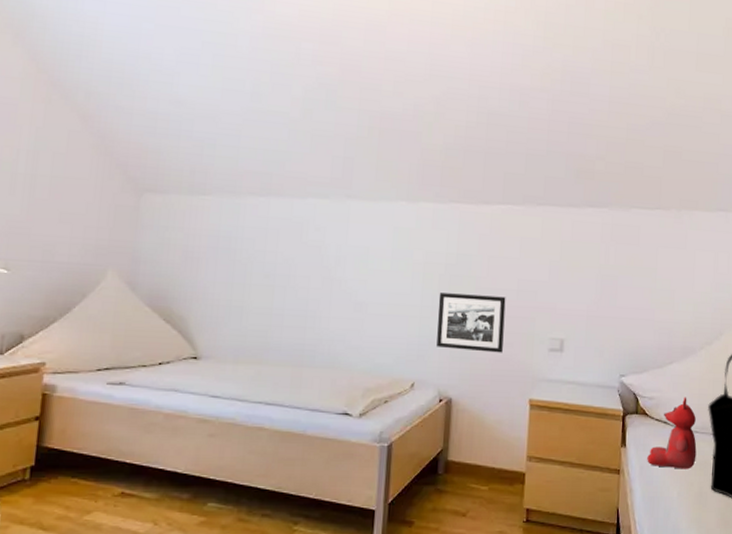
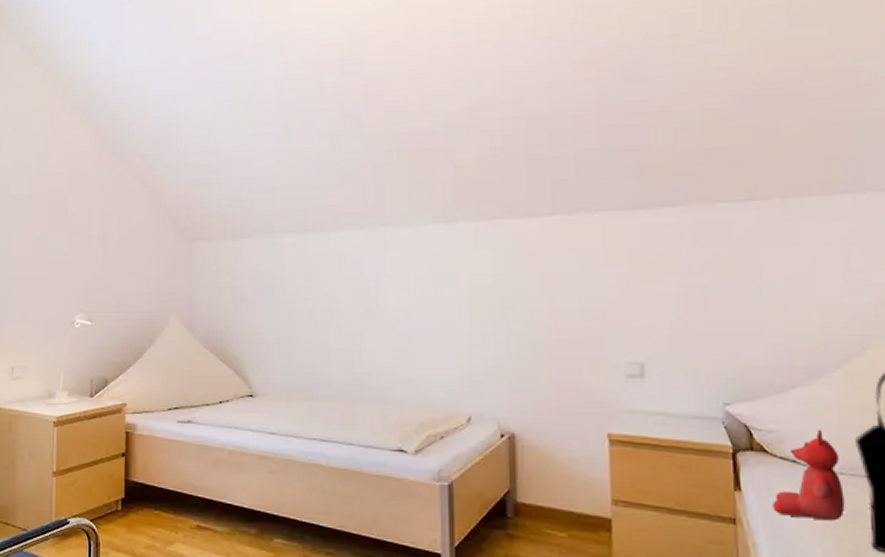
picture frame: present [436,293,506,353] -> none [489,318,569,382]

